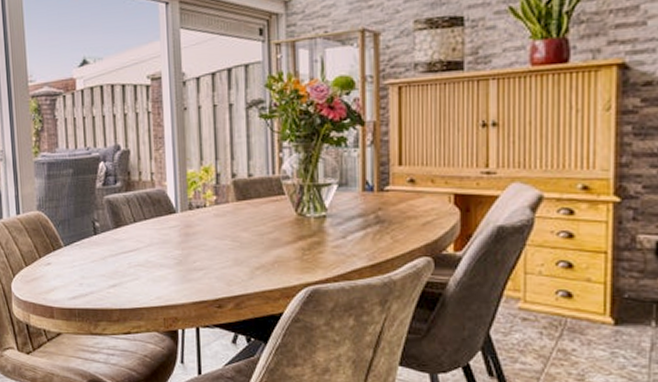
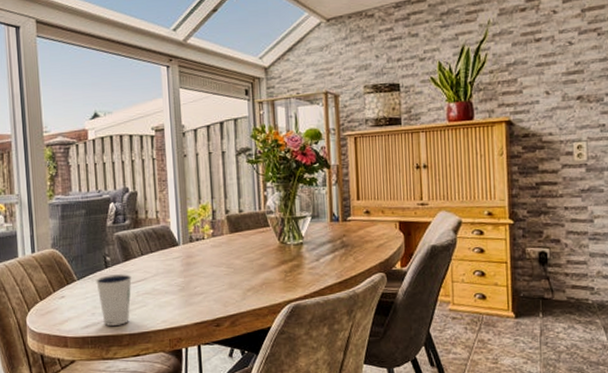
dixie cup: none [84,242,123,299] -> present [96,274,132,326]

